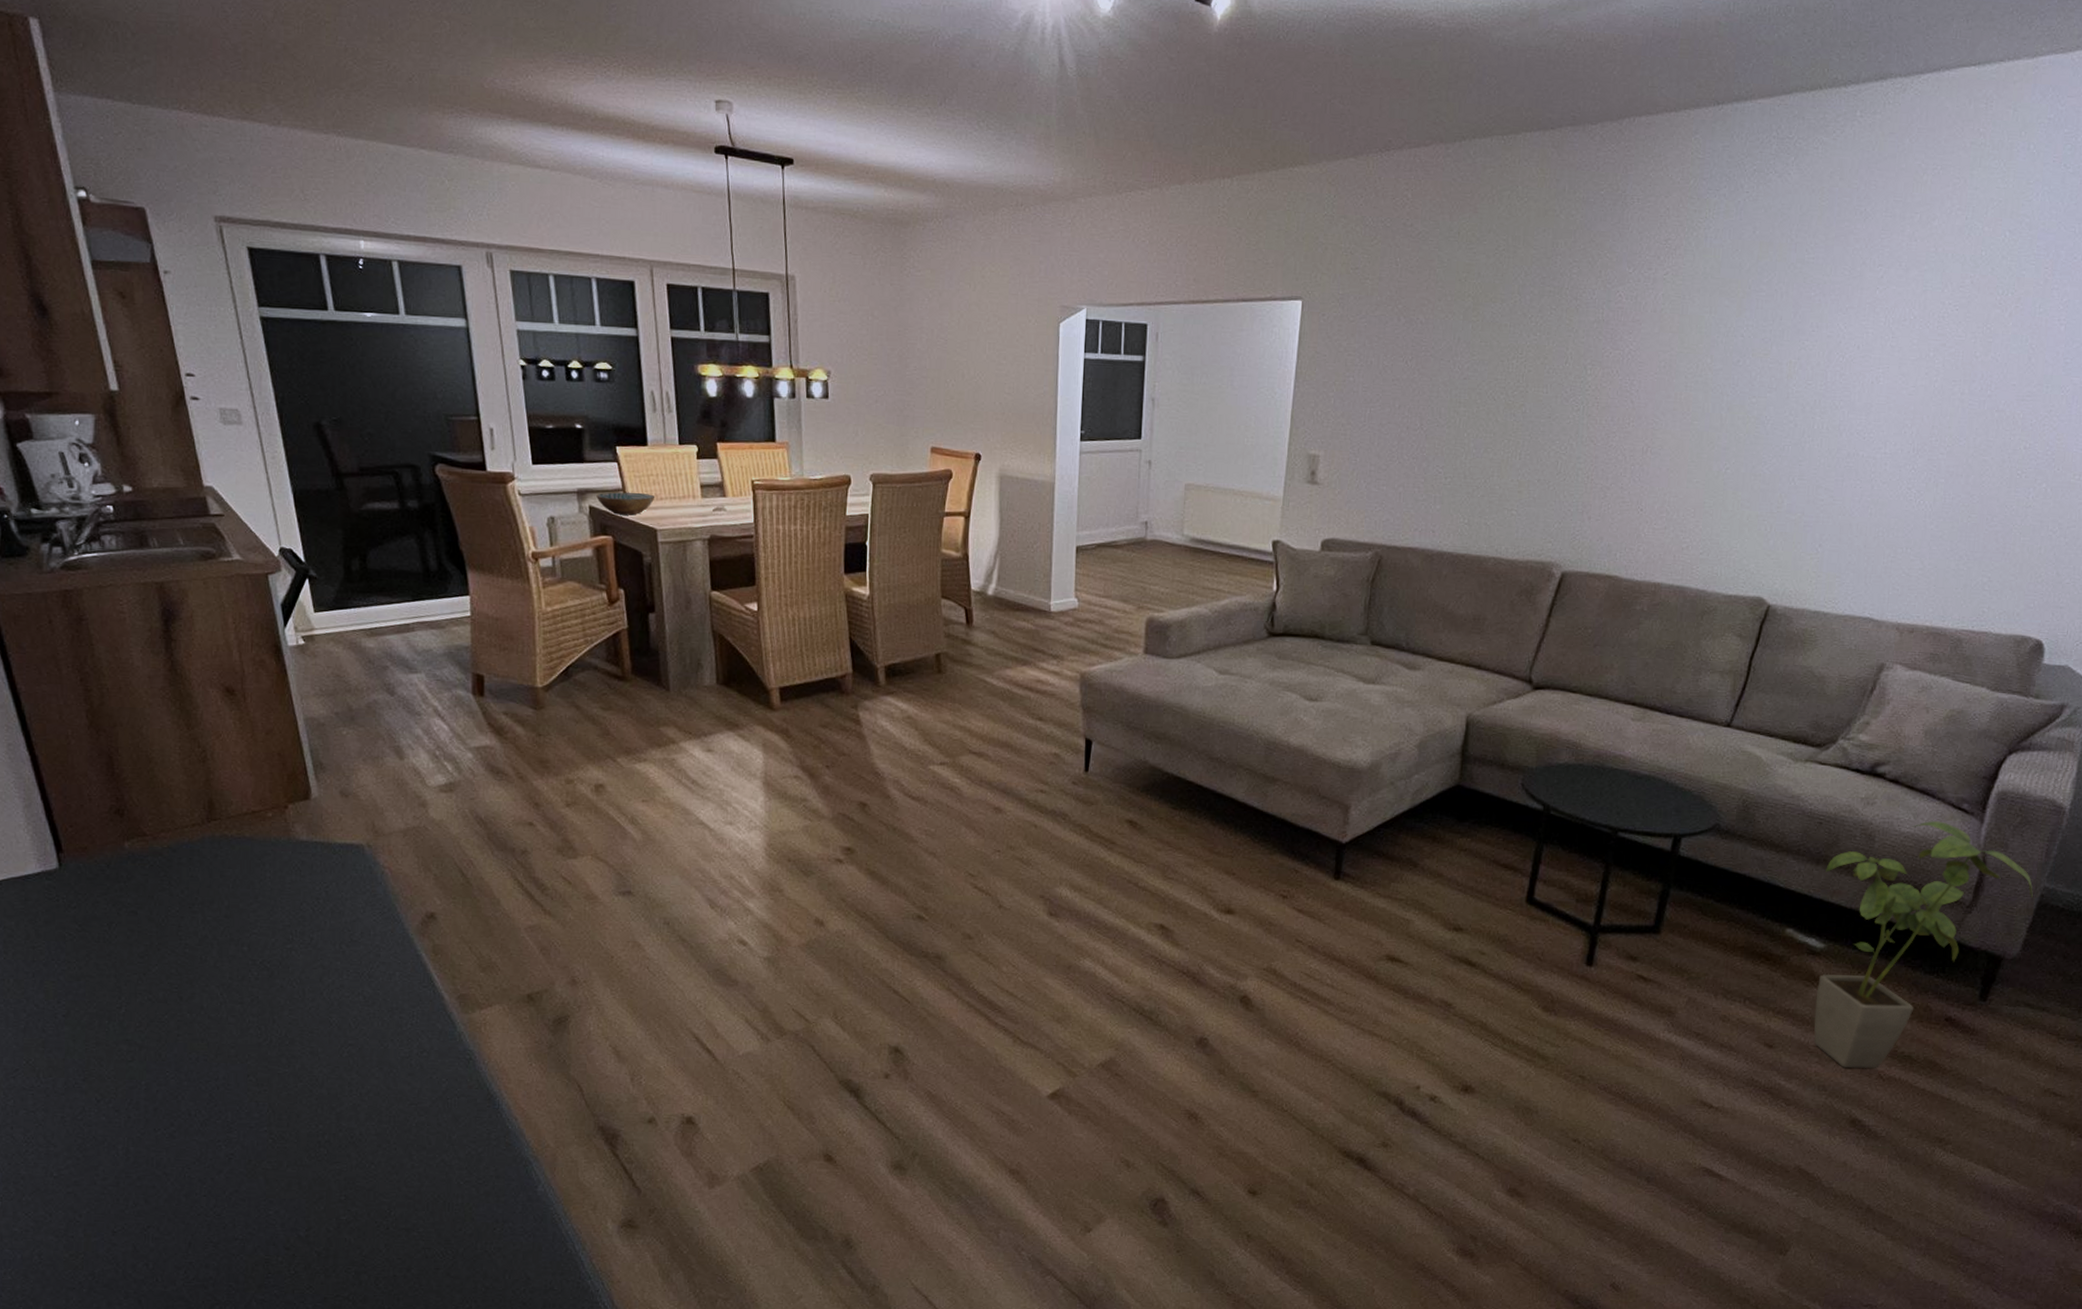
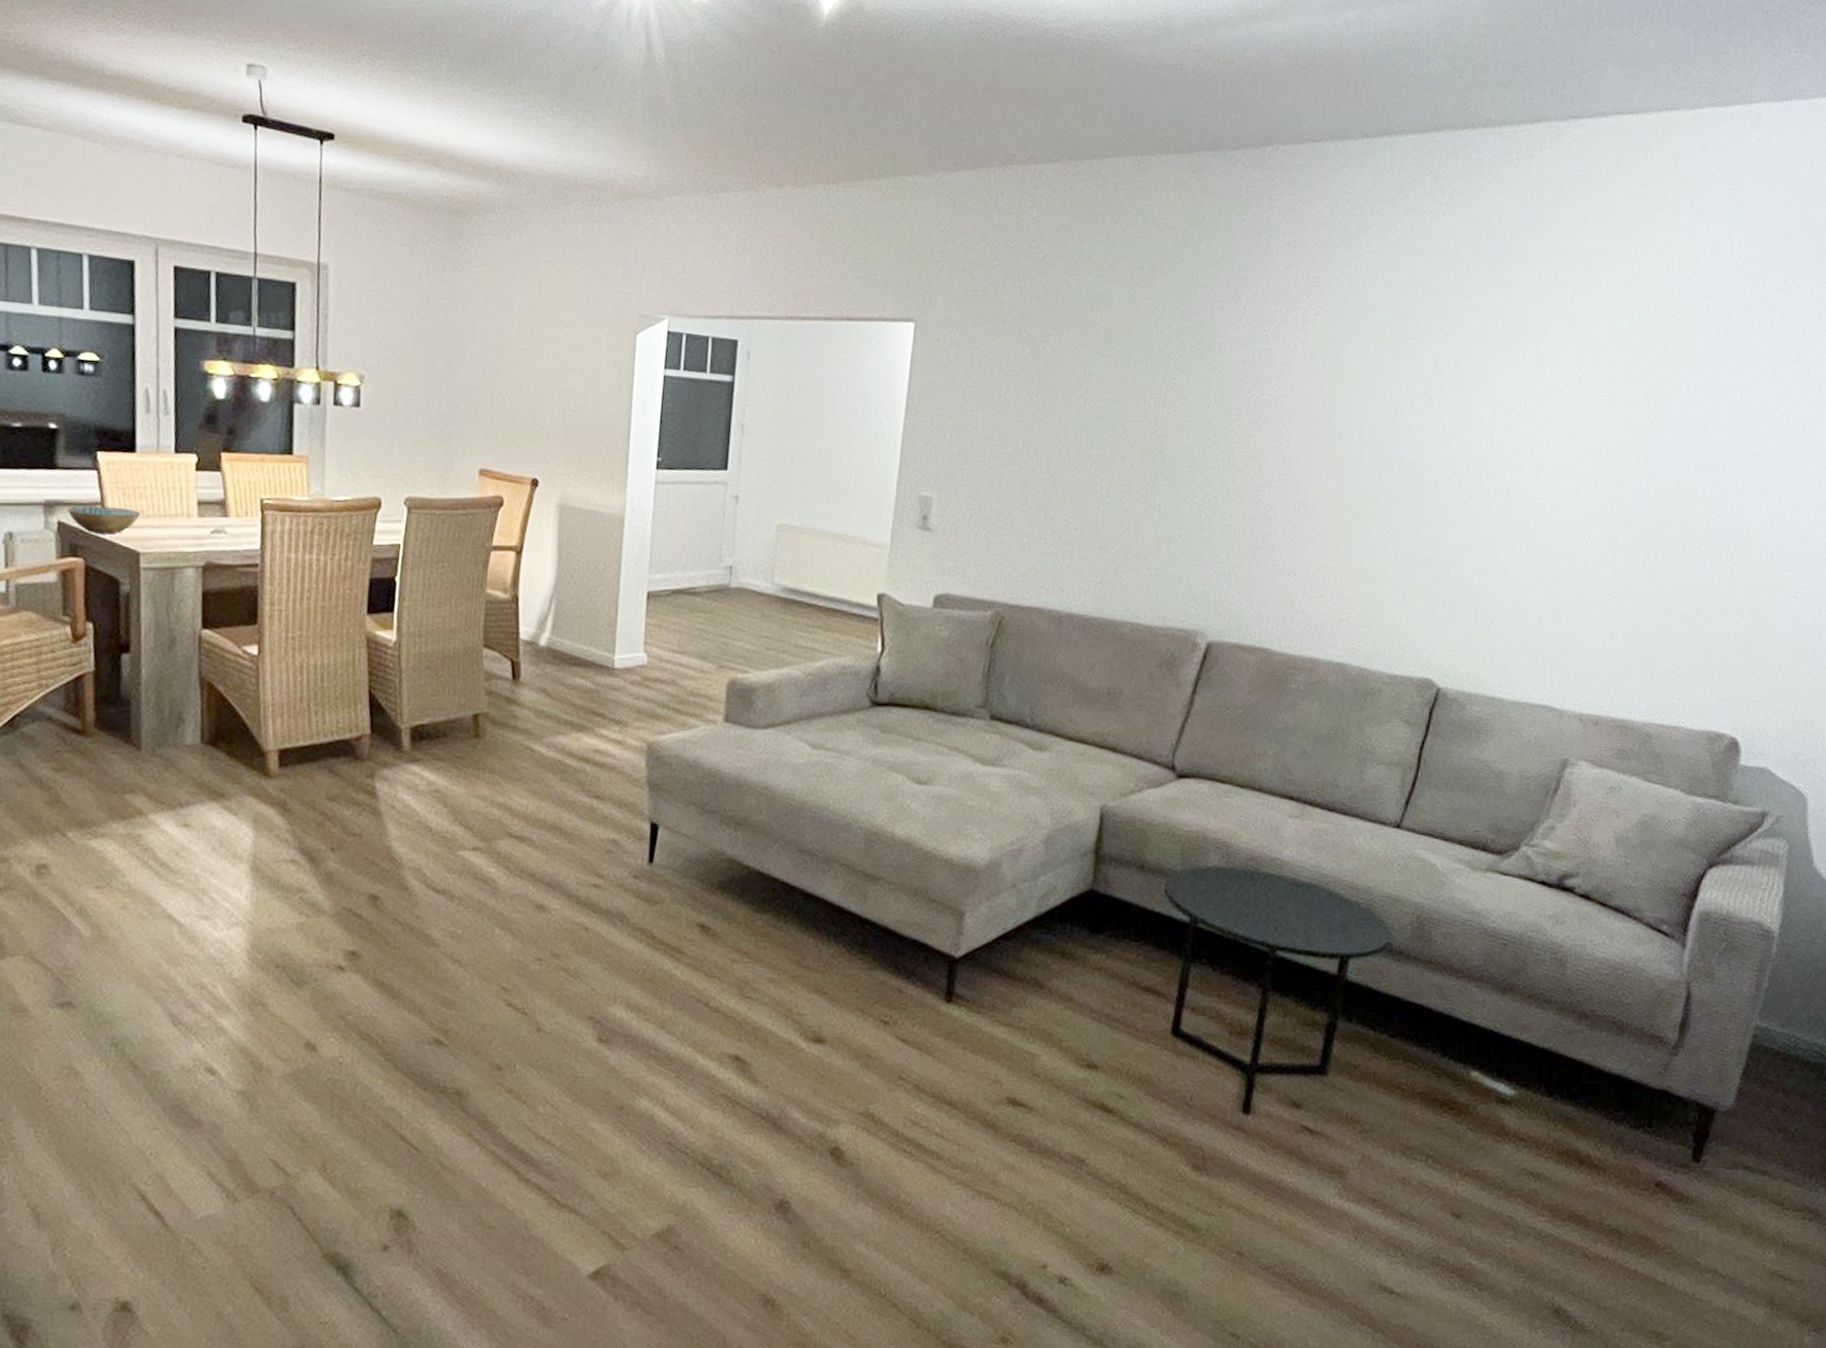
house plant: present [1813,821,2033,1069] -> none [1507,944,1745,1245]

